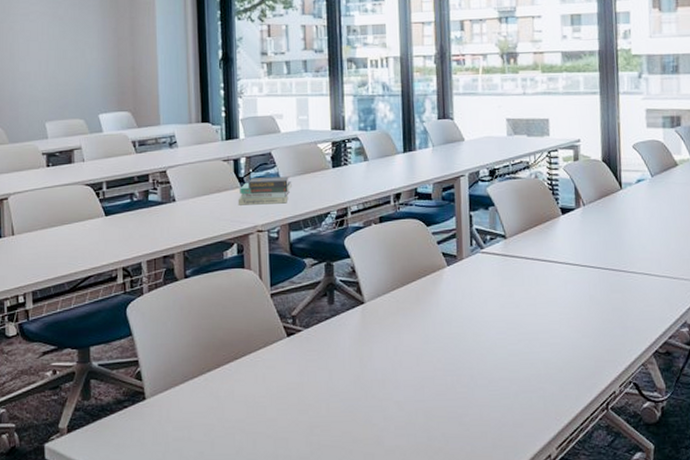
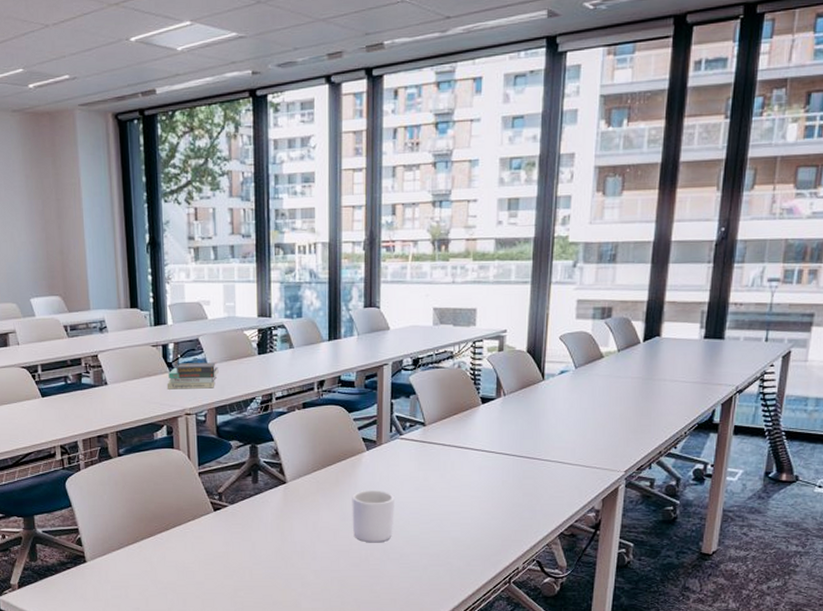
mug: none [434,308,480,368] -> present [352,489,394,543]

